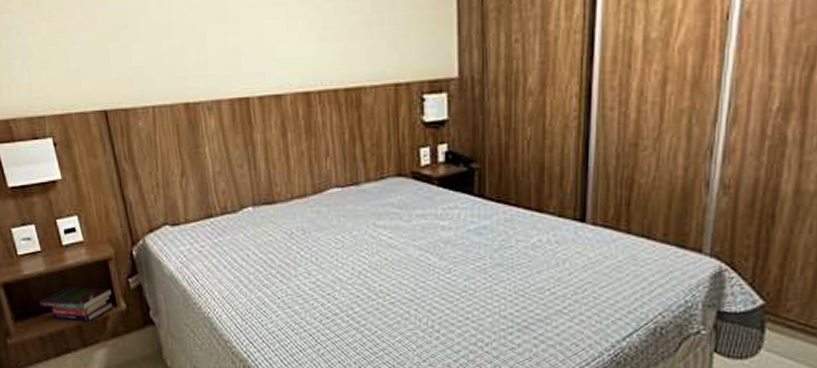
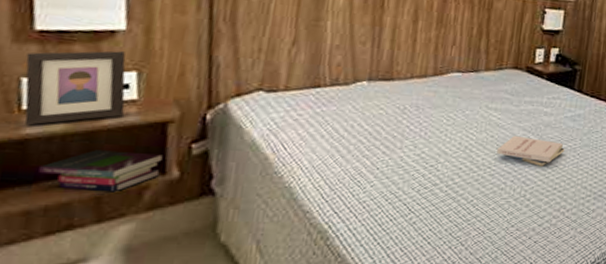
picture frame: none [9,199,78,268] -> present [24,51,126,126]
books: none [394,256,473,292] -> present [497,135,565,166]

